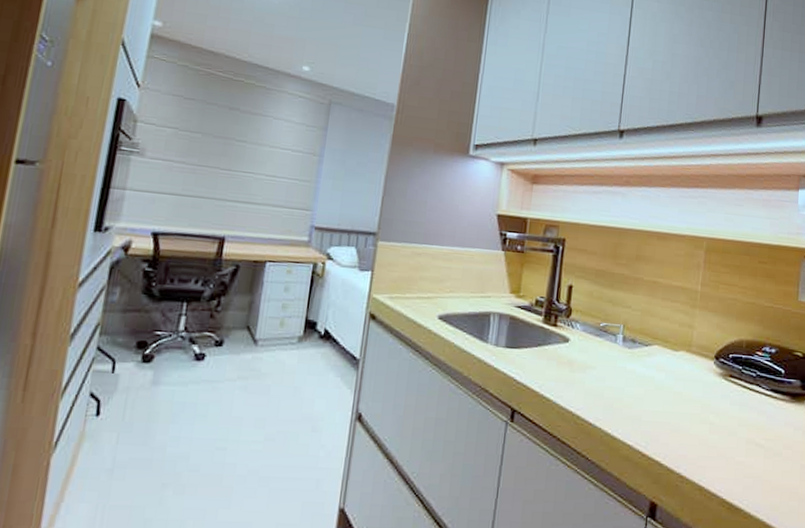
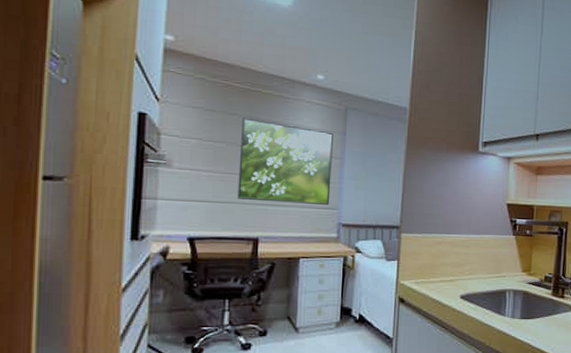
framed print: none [207,108,315,205] -> present [237,117,334,205]

